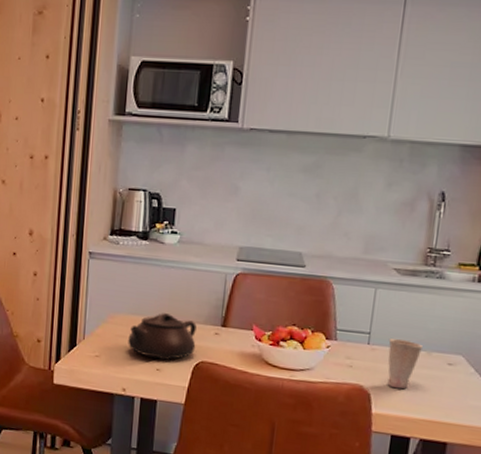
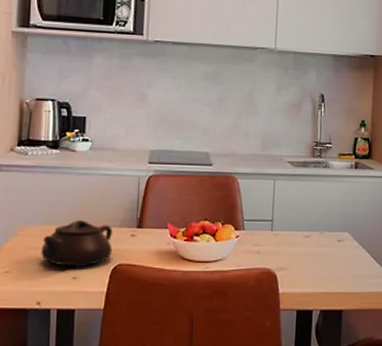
cup: present [387,338,424,390] -> none [288,224,317,268]

